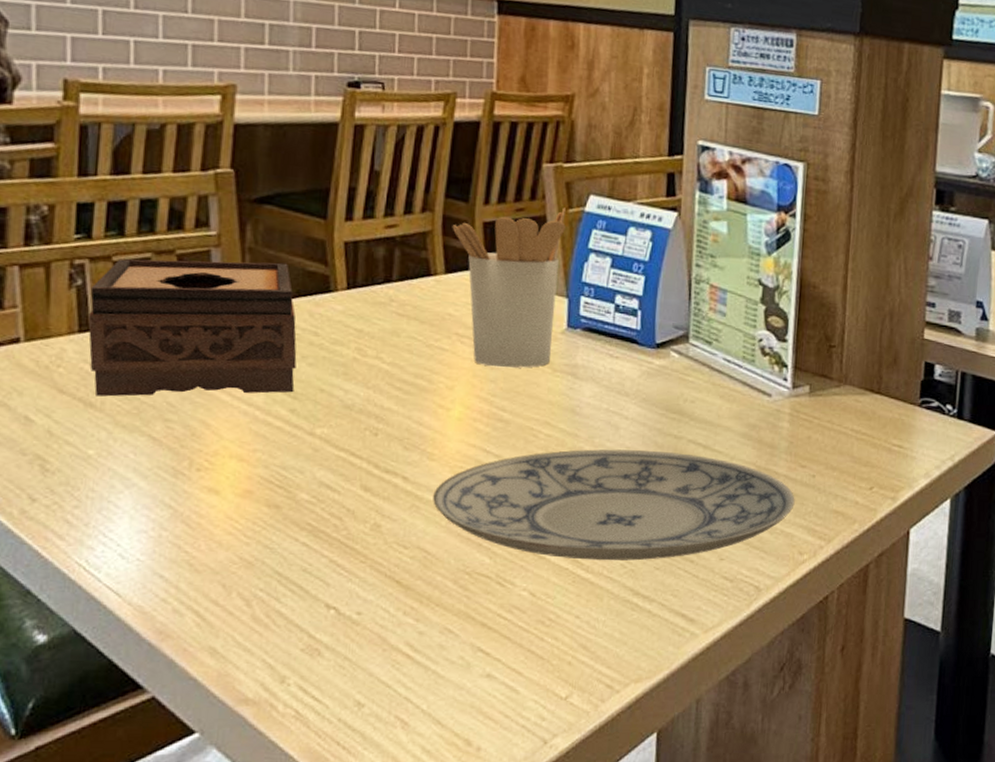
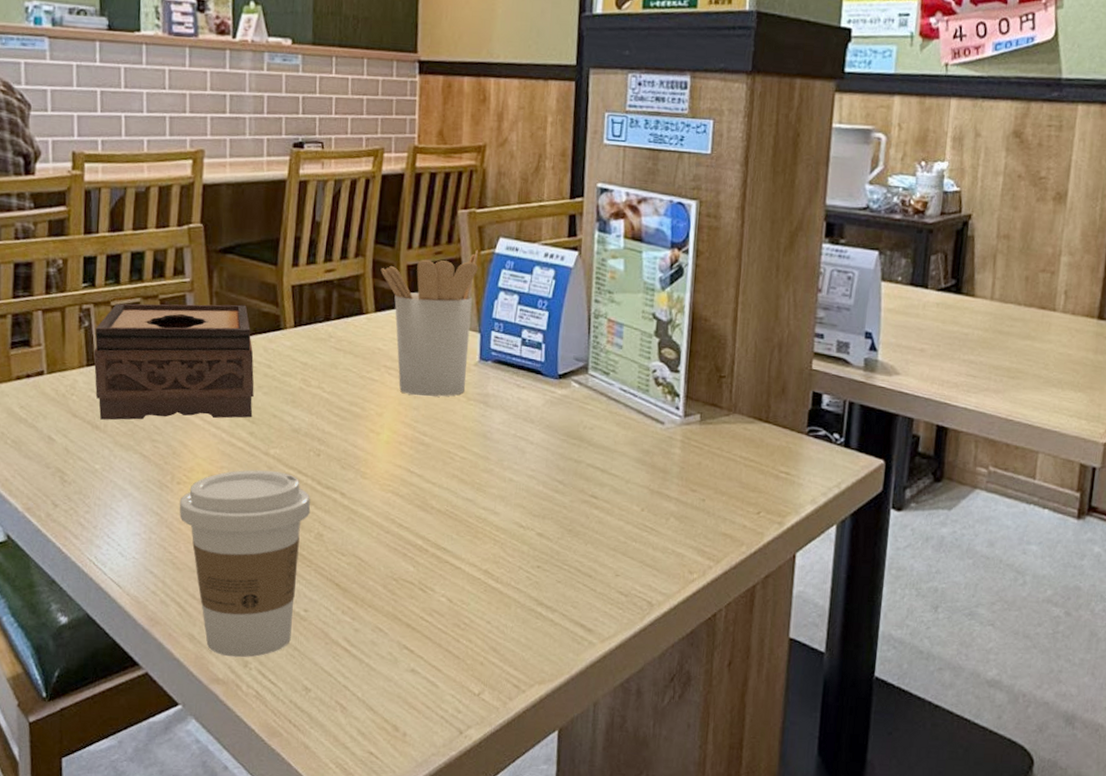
coffee cup: none [198,452,366,672] -> present [179,470,311,658]
plate: present [433,449,795,561] -> none [366,471,686,574]

